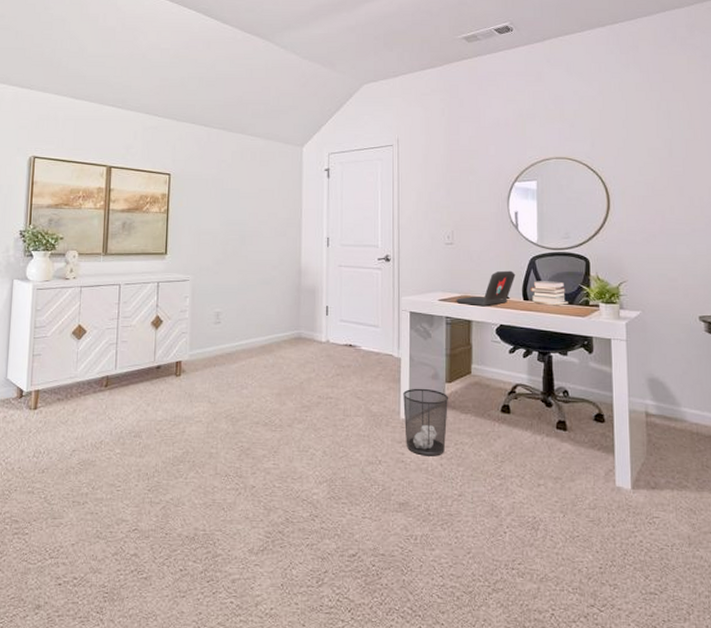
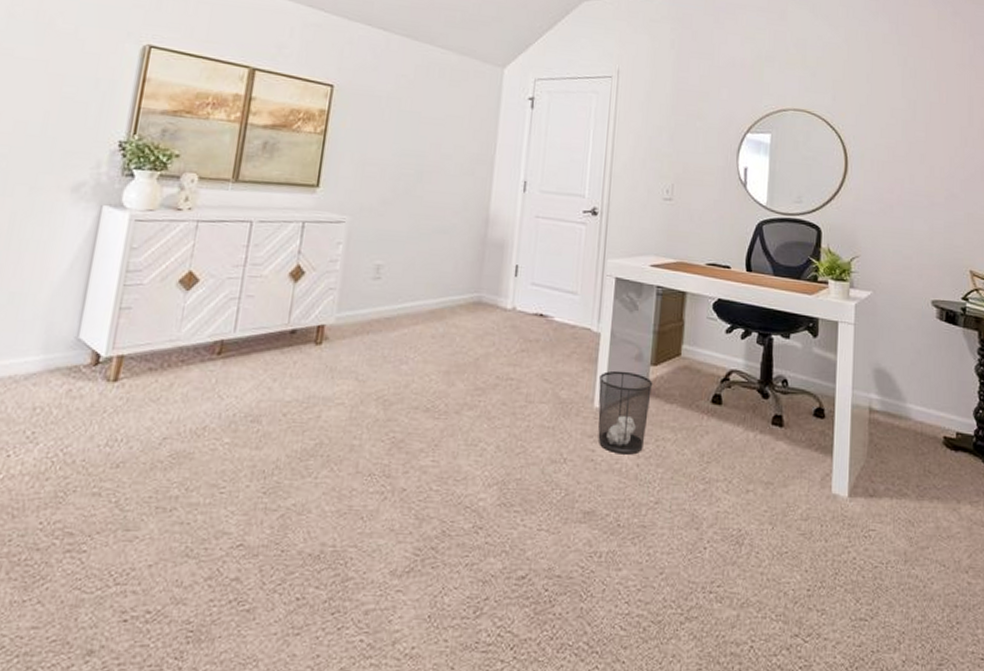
laptop: present [456,270,516,307] -> none [670,235,740,277]
books: present [530,281,568,306] -> none [754,249,795,280]

